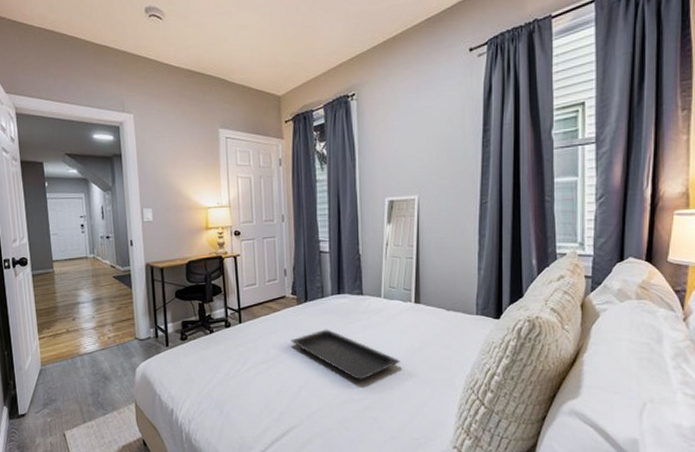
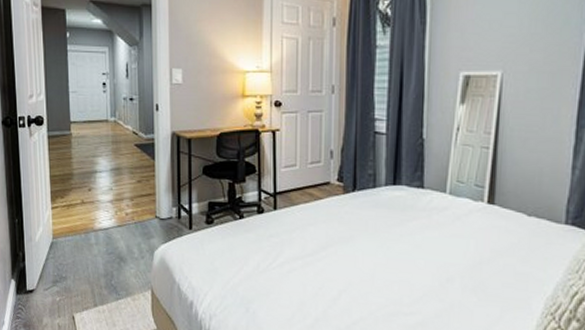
serving tray: present [291,329,400,380] -> none [333,225,464,290]

